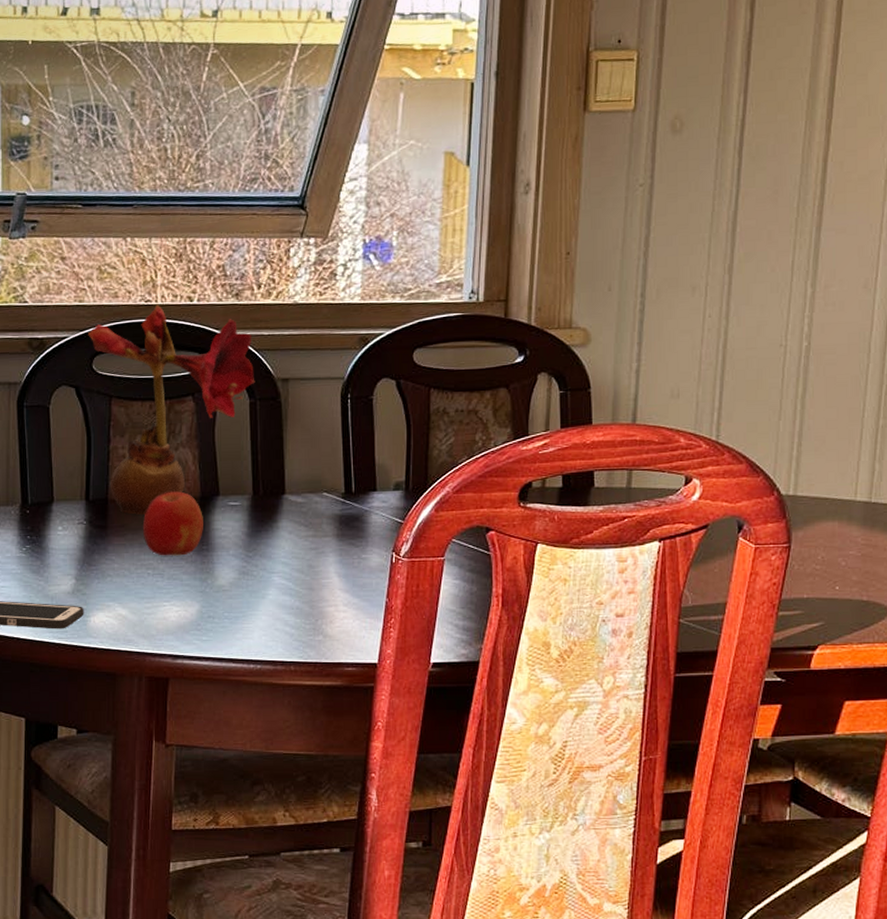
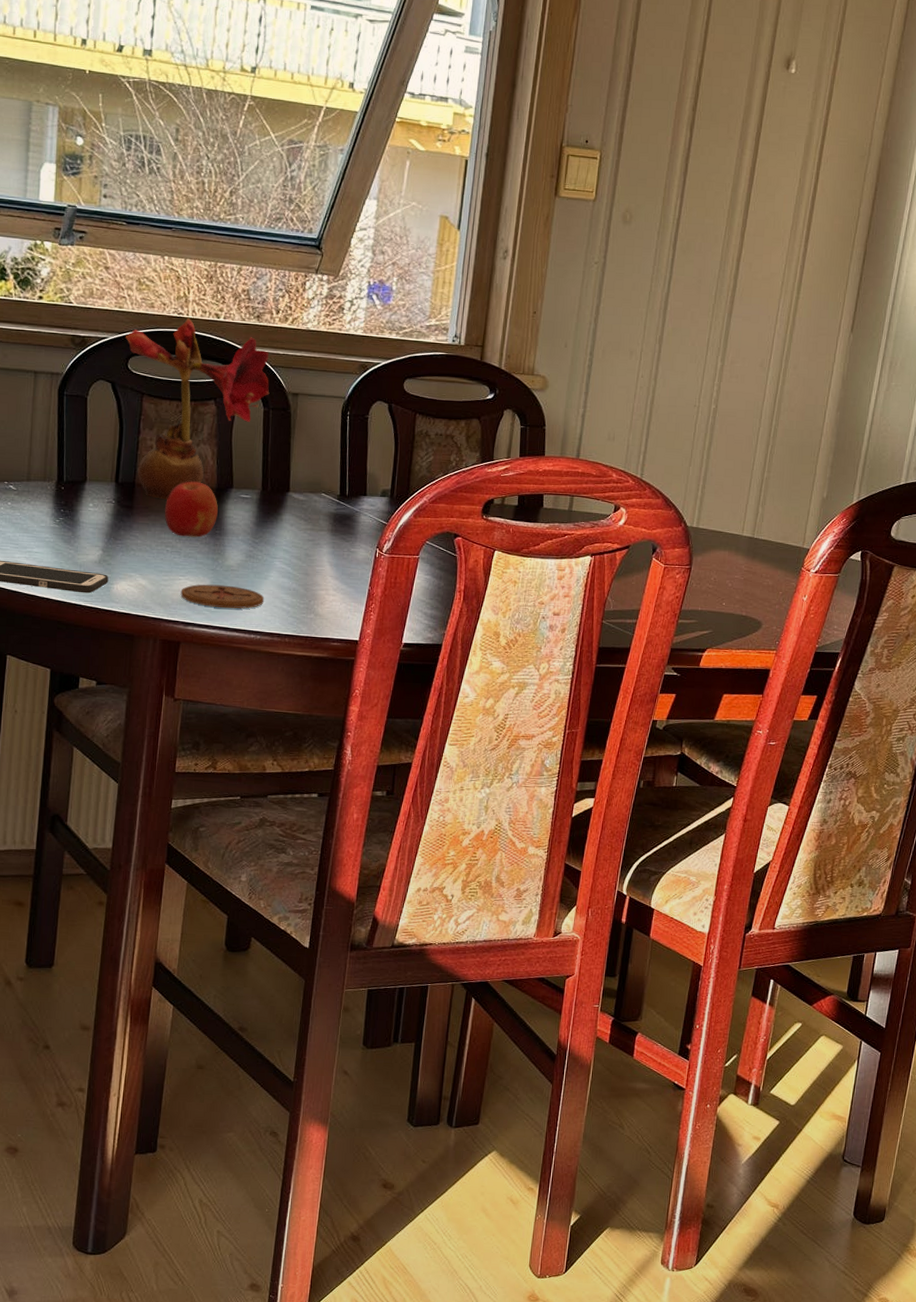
coaster: none [166,608,263,636] -> present [180,584,265,609]

